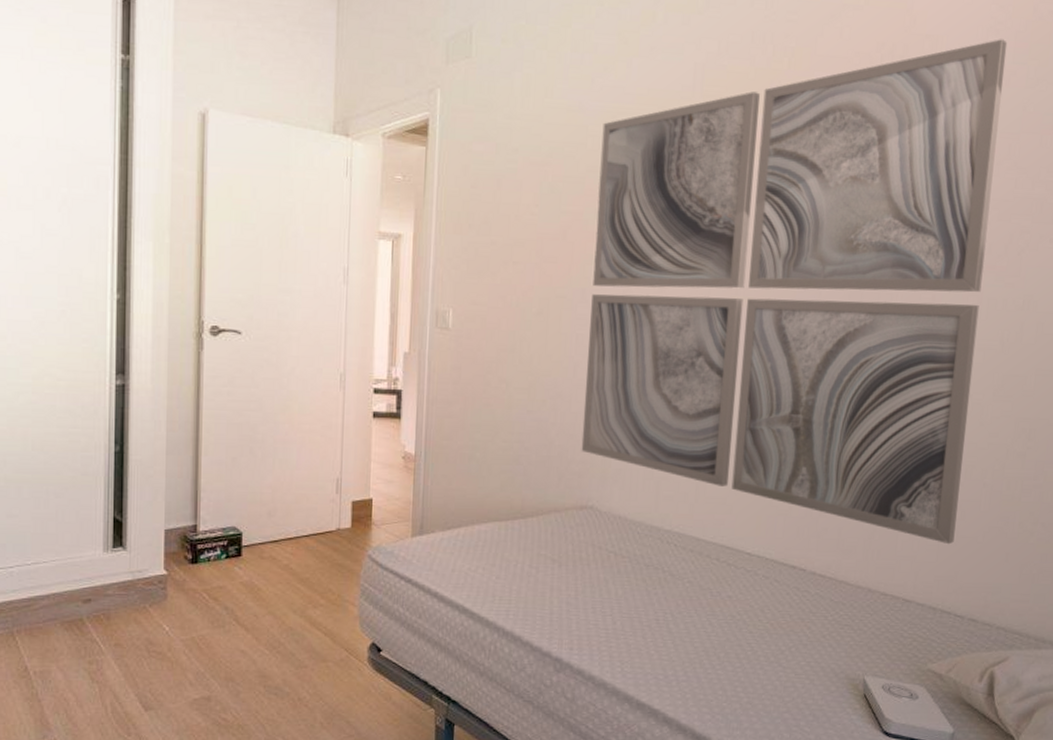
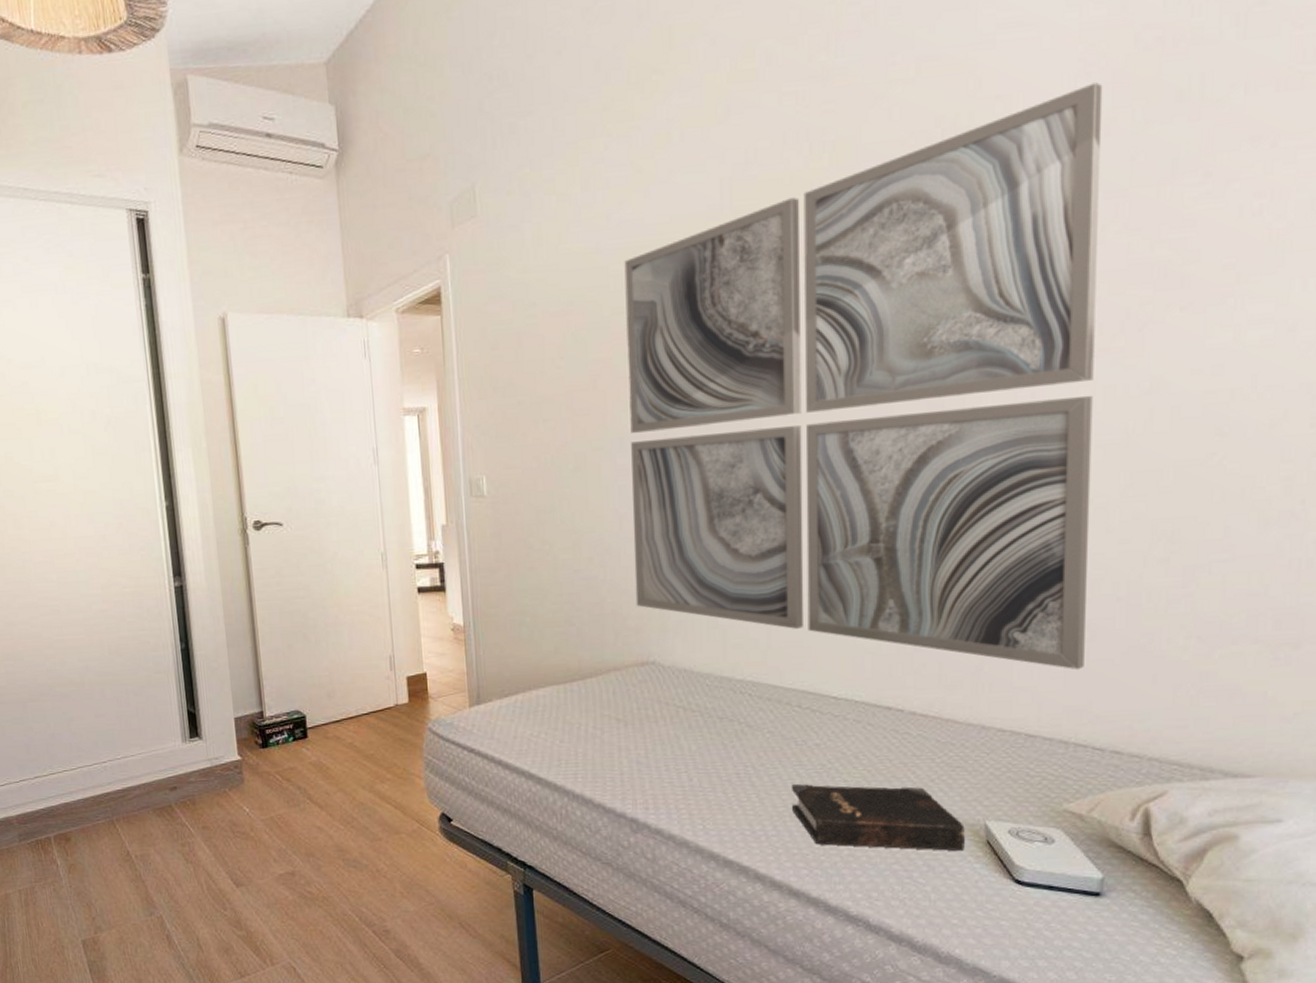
hardback book: none [701,632,847,703] -> present [791,783,965,852]

